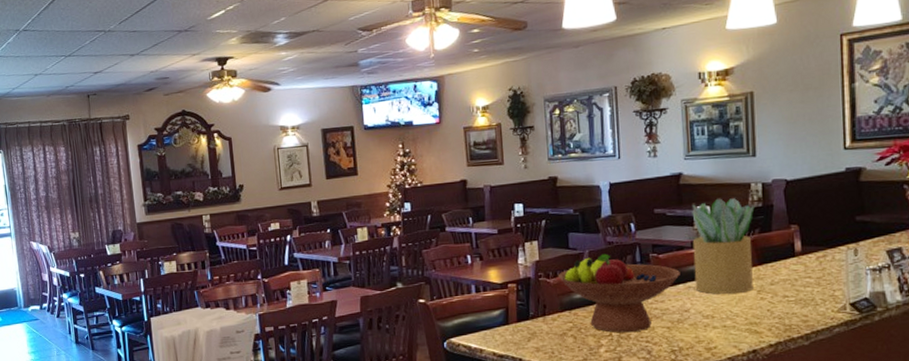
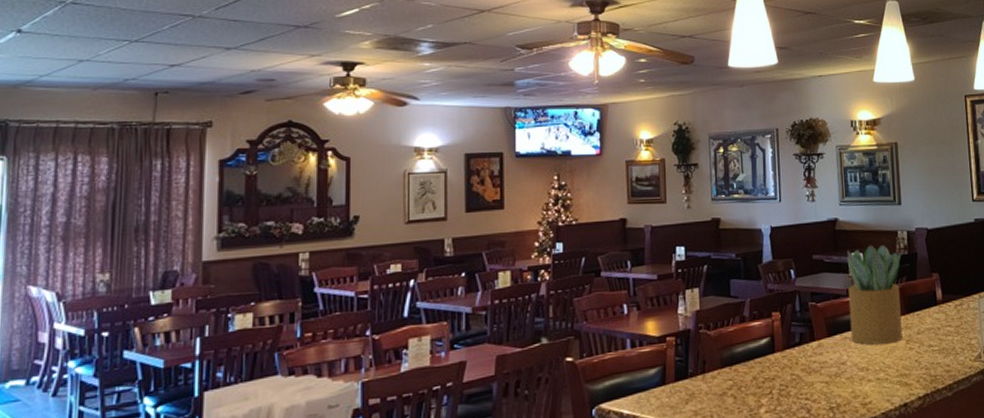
fruit bowl: present [557,253,680,333] -> none [718,302,837,390]

